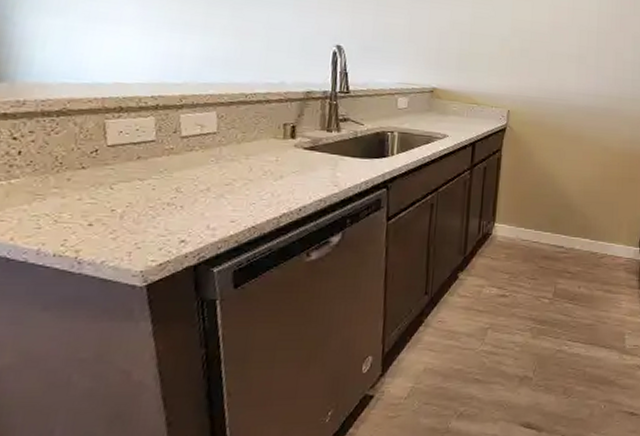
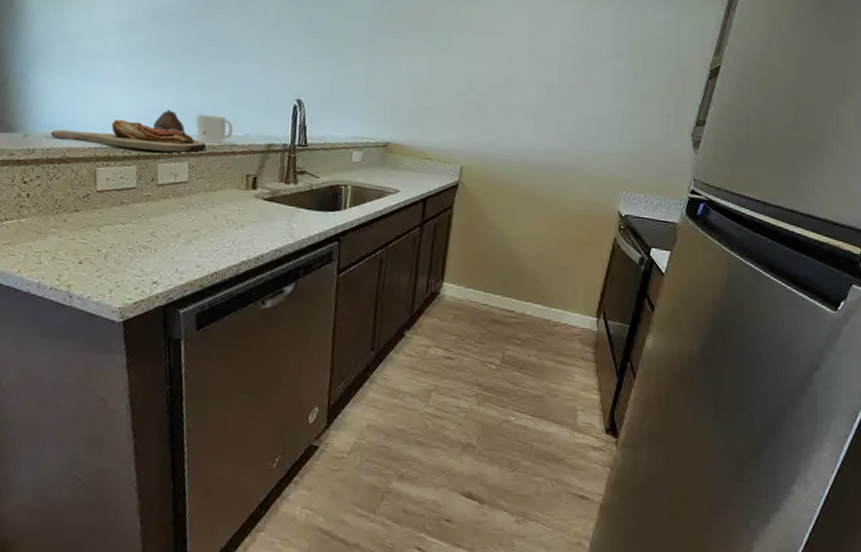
cutting board: none [45,67,237,103] -> present [50,120,206,154]
fruit: none [173,56,211,80] -> present [153,109,185,132]
mug: none [222,61,267,92] -> present [195,114,234,144]

